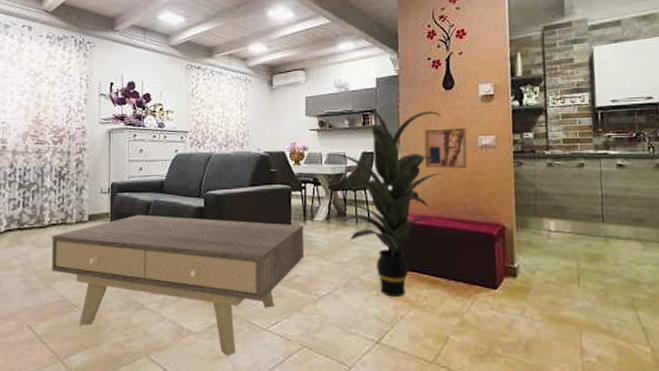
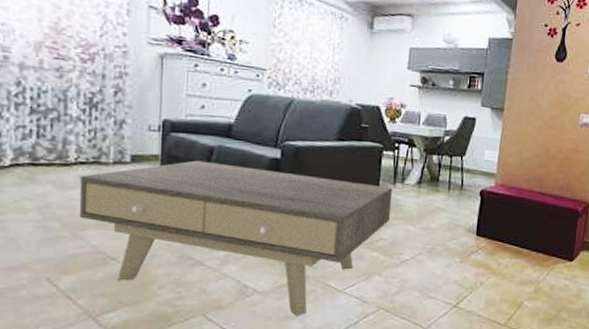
indoor plant: present [322,107,443,297] -> none [421,68,550,264]
wall art: present [424,128,468,169] -> none [525,101,570,146]

